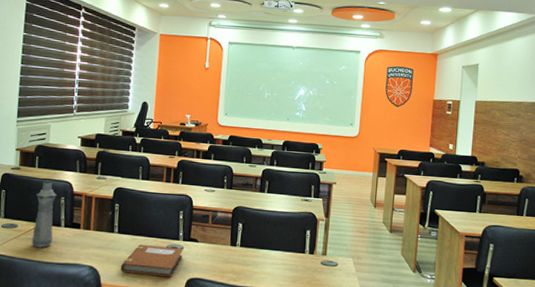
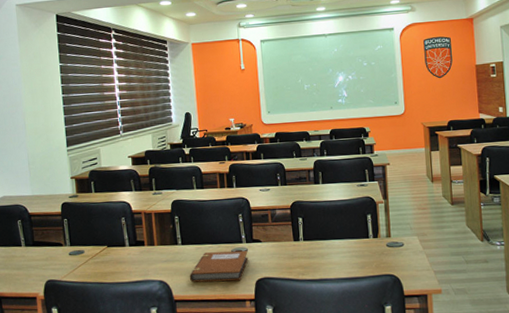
bottle: present [31,181,57,248] -> none [97,204,120,270]

